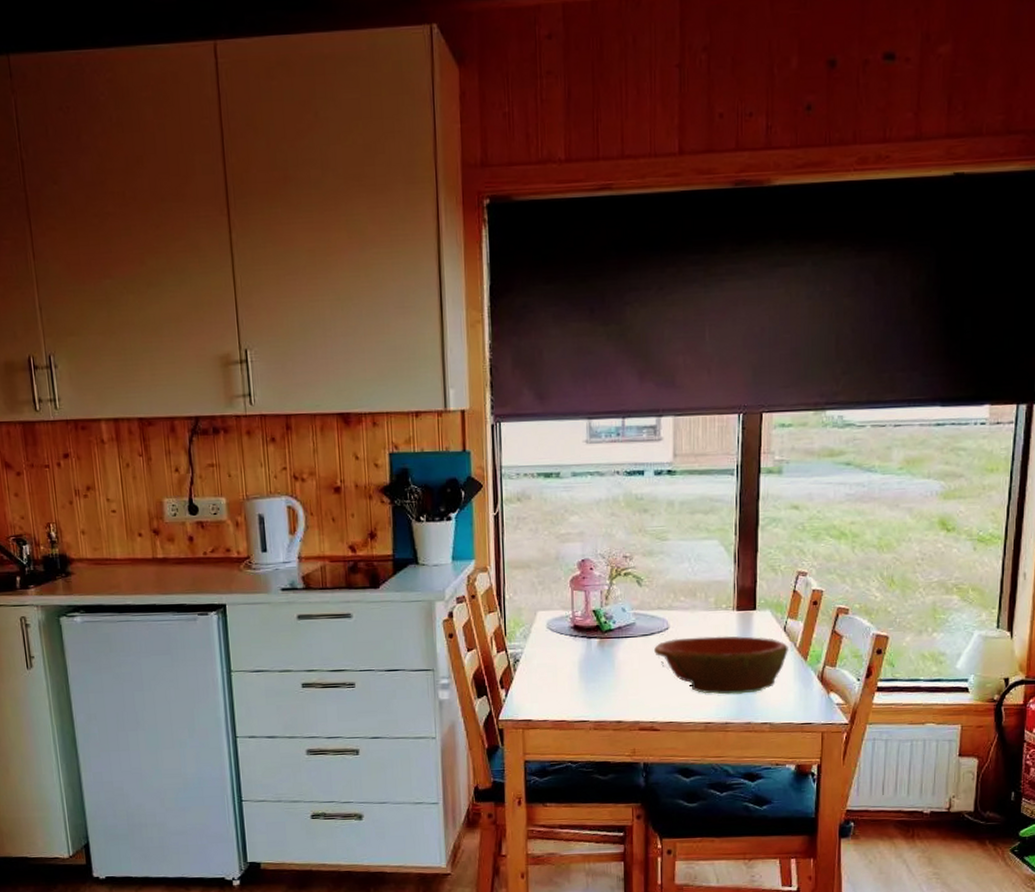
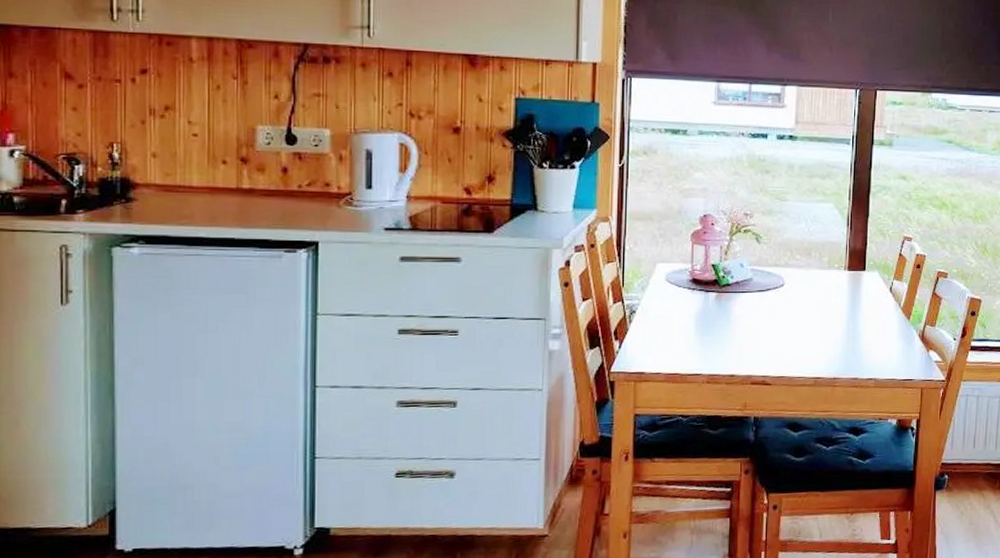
bowl: present [653,636,790,695] -> none [768,294,895,351]

